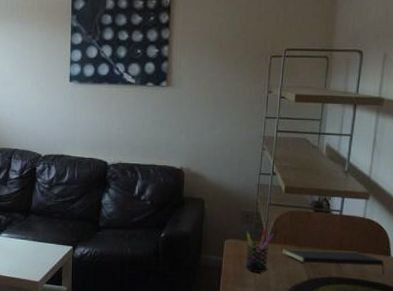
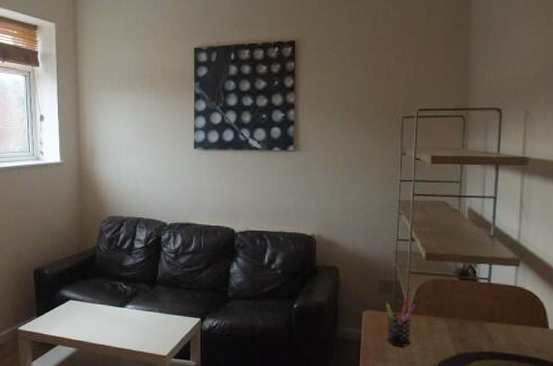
notepad: present [281,248,384,274] -> none [425,319,543,349]

